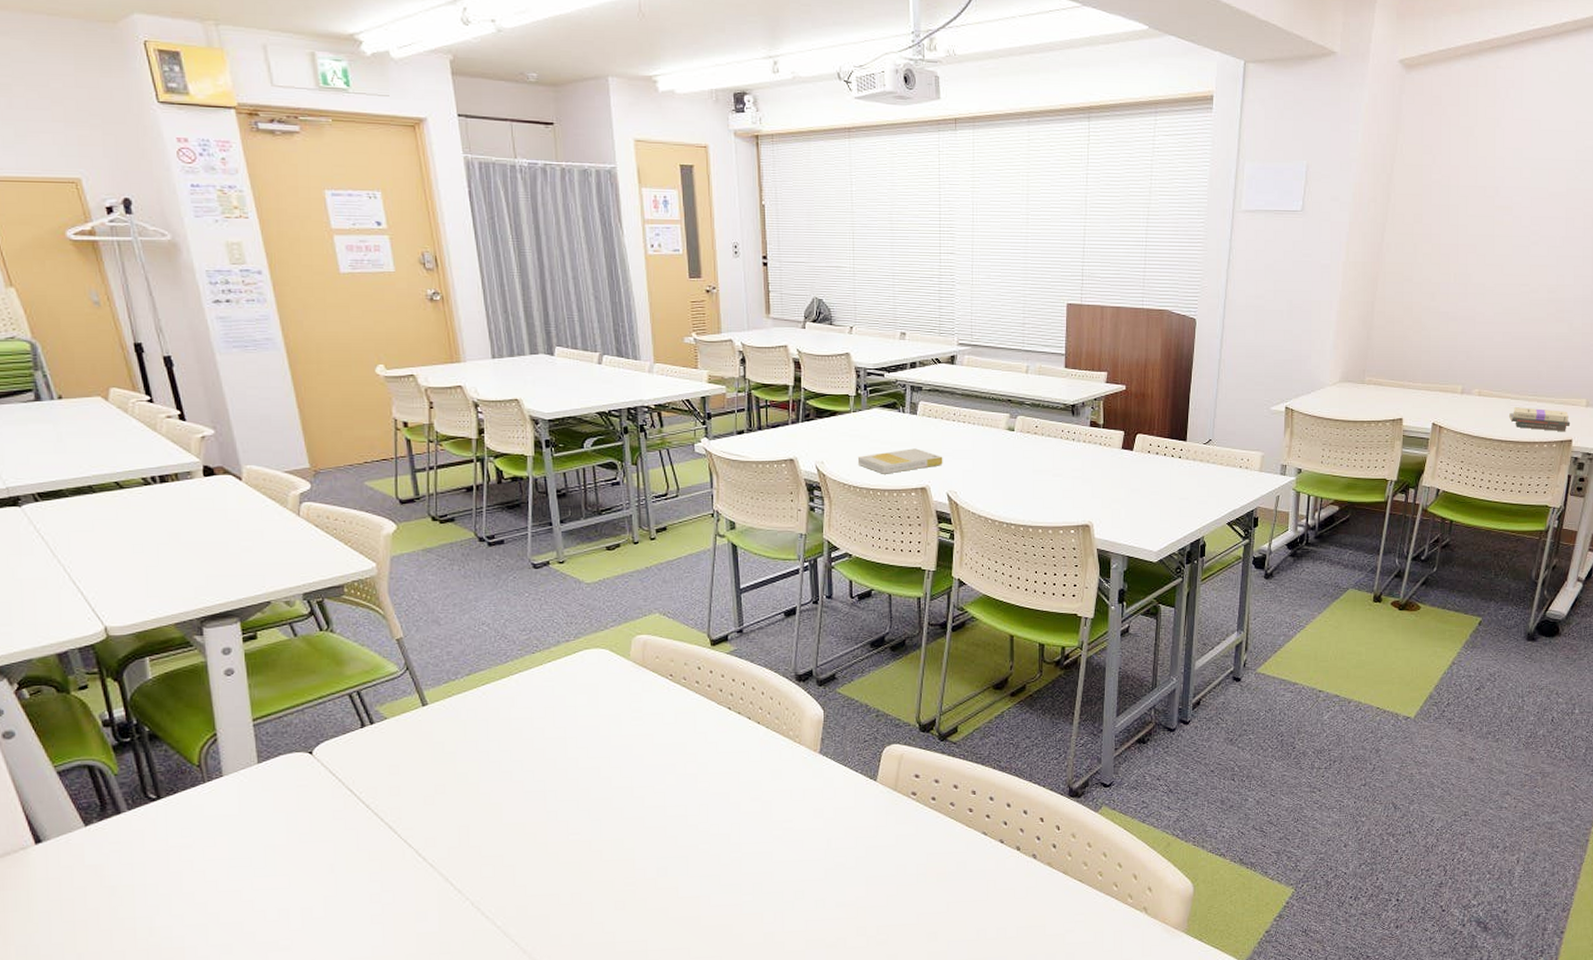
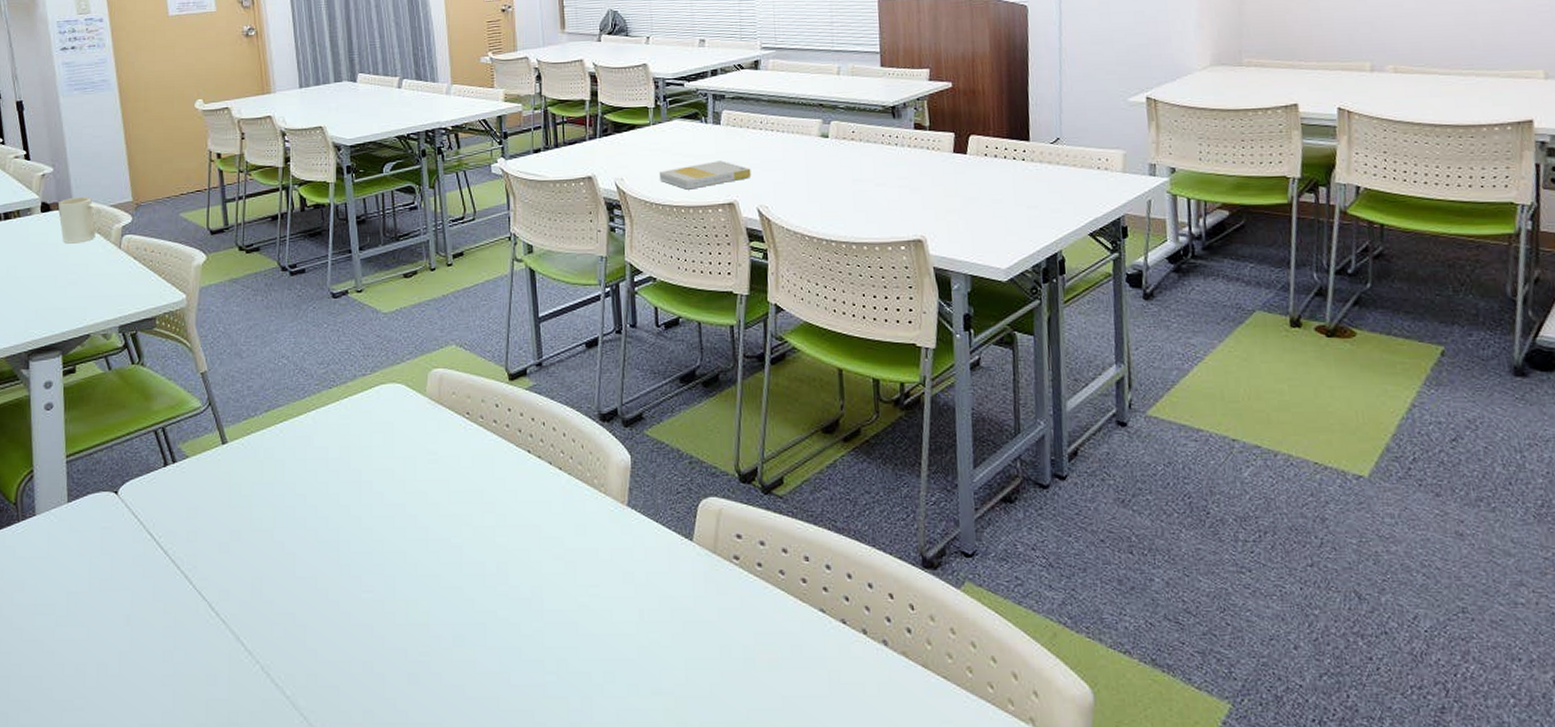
mug: none [222,461,275,510] -> present [57,196,101,244]
books: present [1508,407,1571,432] -> none [1439,83,1527,111]

